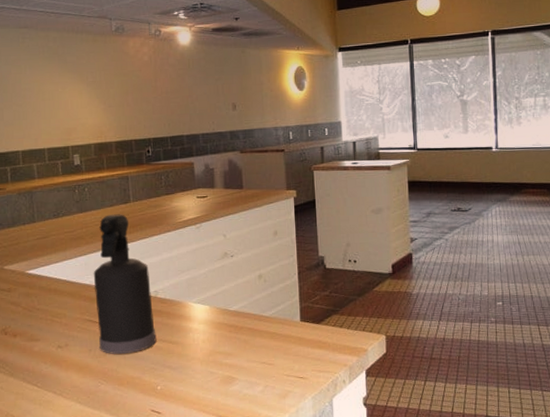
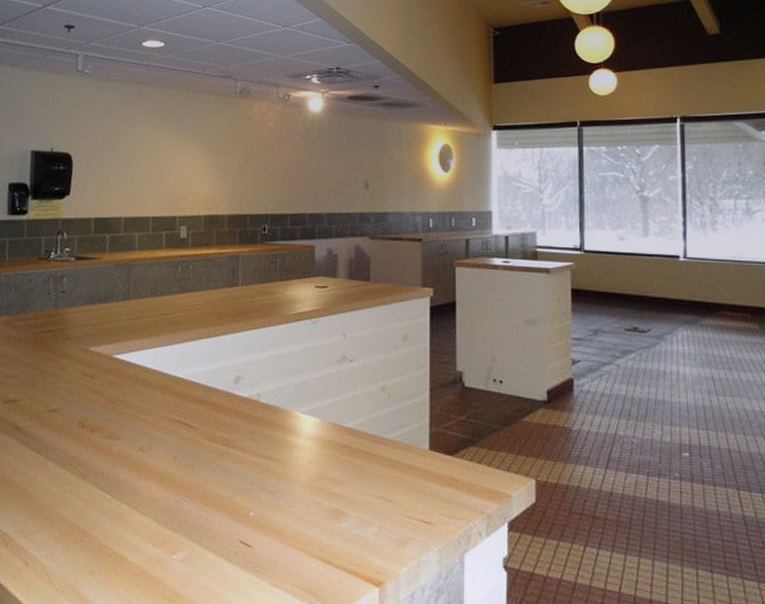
spray bottle: present [93,214,157,354] -> none [187,298,254,467]

